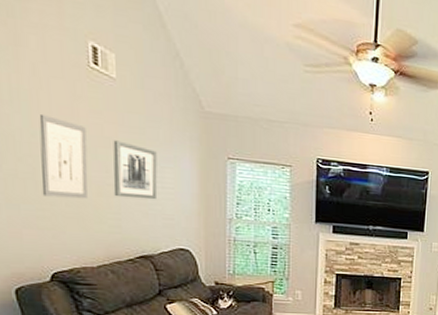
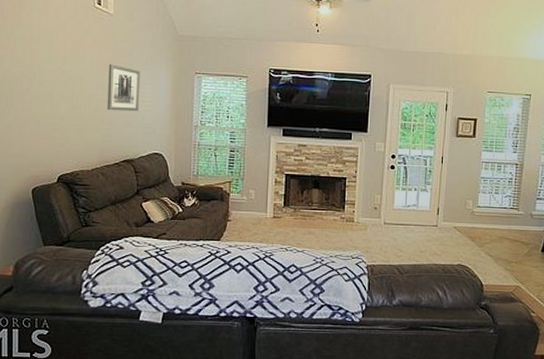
wall art: present [39,113,88,199] -> none [56,46,89,114]

